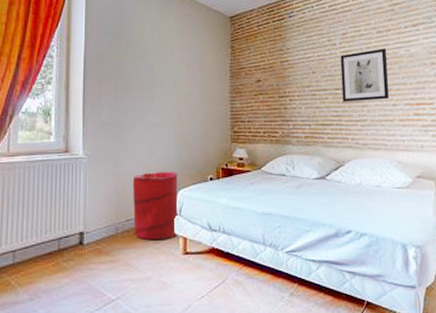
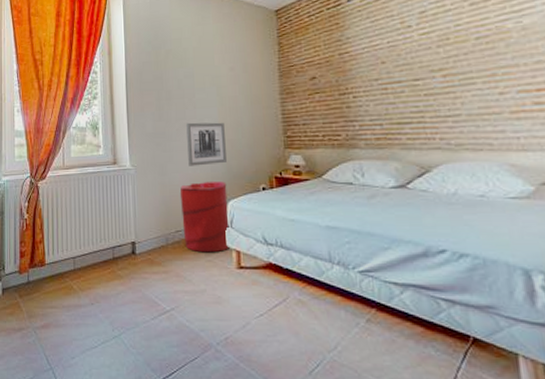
wall art: none [143,114,179,157] -> present [186,122,227,166]
wall art: present [340,48,389,102] -> none [418,23,492,95]

